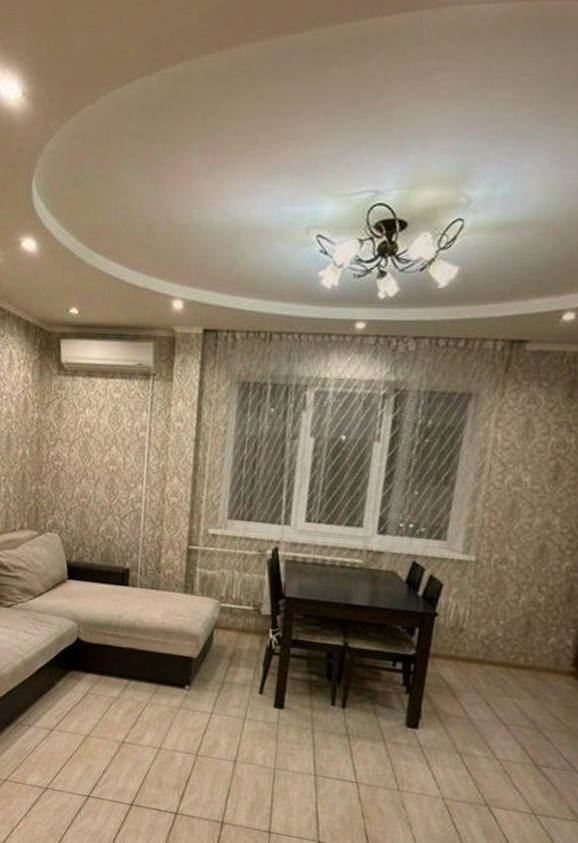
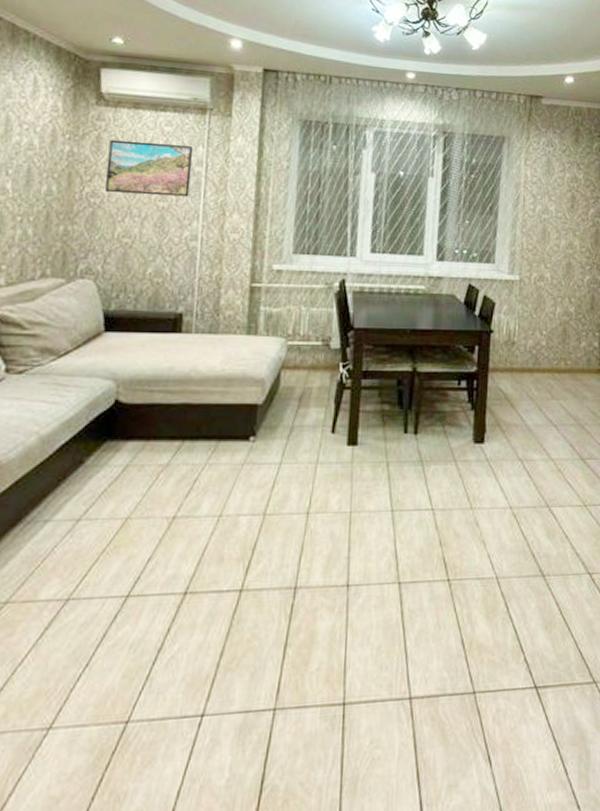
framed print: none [66,407,139,461] -> present [105,139,194,197]

